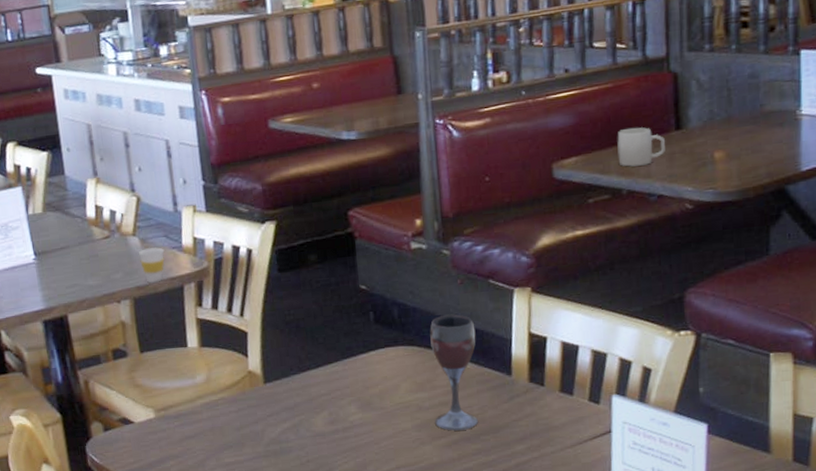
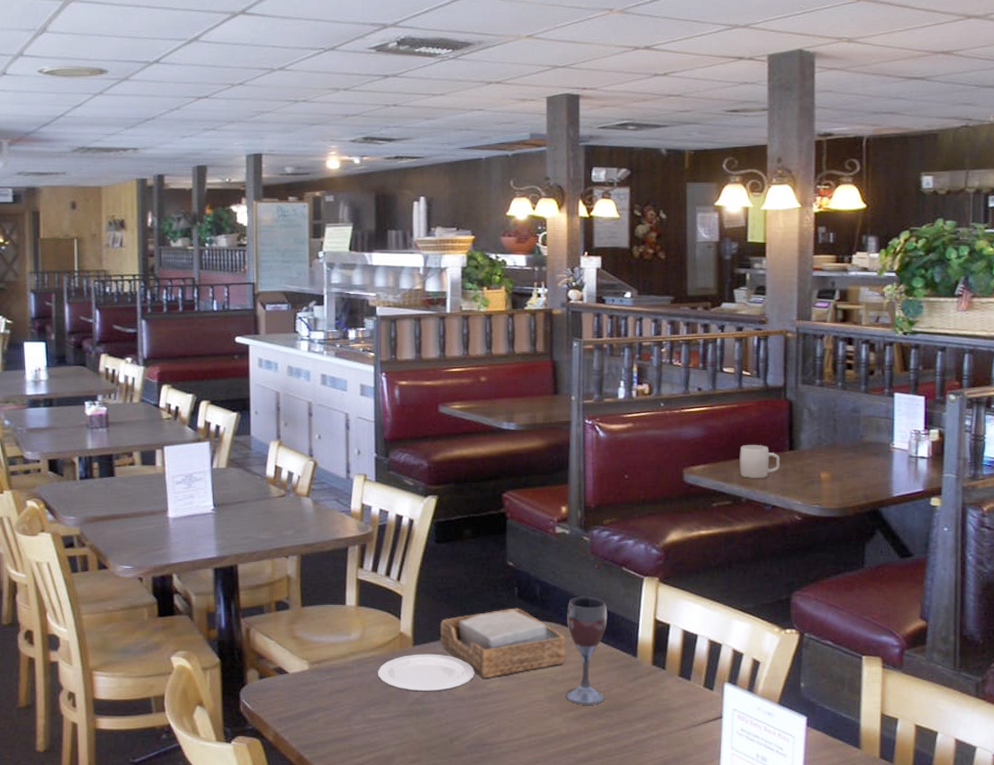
cup: present [139,247,165,283] -> none [310,510,334,542]
plate: none [229,390,334,432] -> present [378,654,475,692]
napkin holder: none [290,334,432,411] -> present [439,608,566,678]

